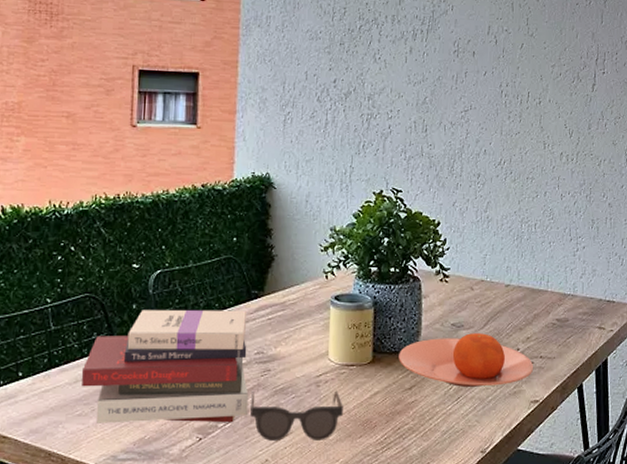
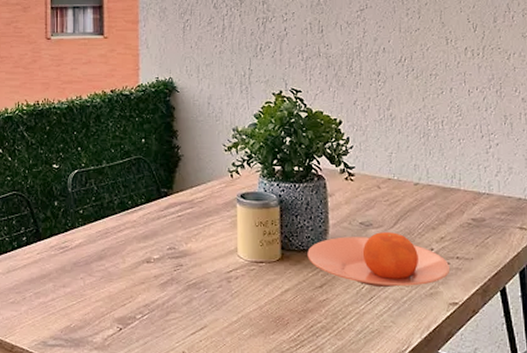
books: present [81,309,249,424] -> none [12,206,163,315]
sunglasses: present [250,390,343,441] -> none [166,285,255,335]

